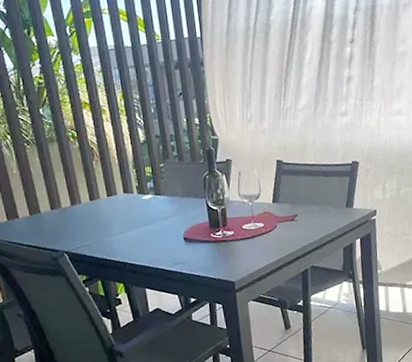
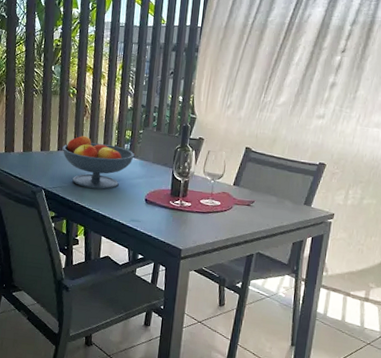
fruit bowl: none [76,182,162,240] -> present [62,135,135,190]

